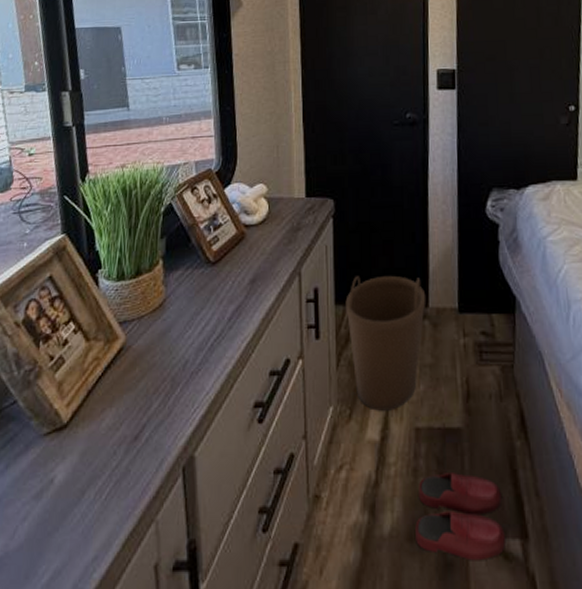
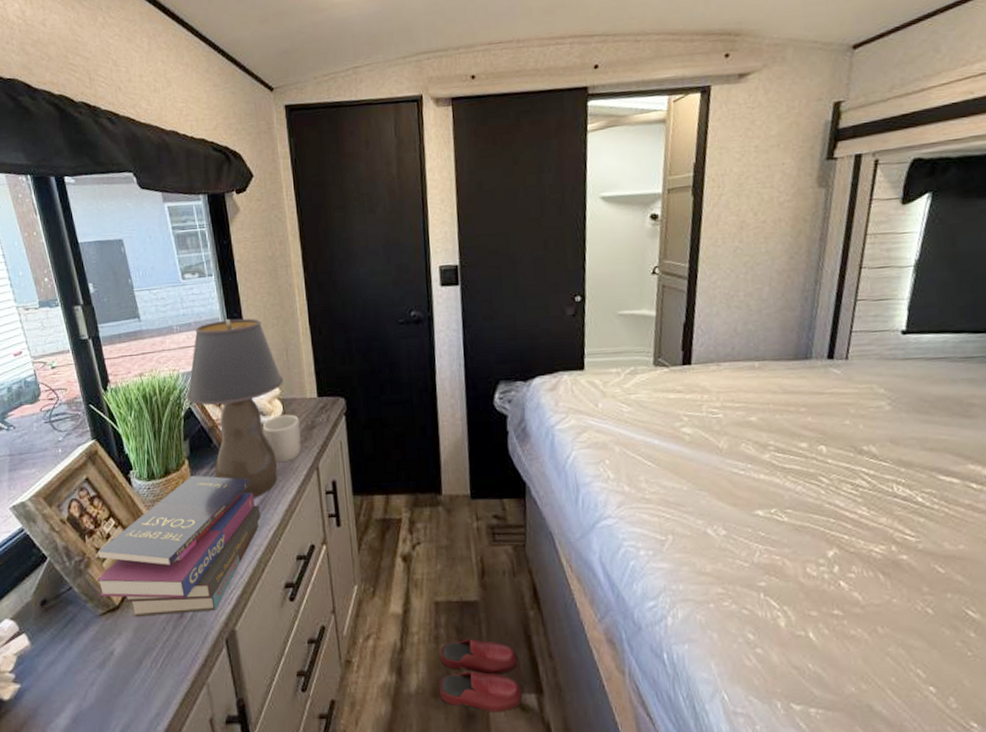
books: none [45,276,235,438] -> present [96,475,261,617]
table lamp: none [168,112,272,304] -> present [186,318,284,498]
mug: none [245,214,286,265] -> present [262,414,302,462]
basket: present [345,275,426,411] -> none [362,467,440,588]

